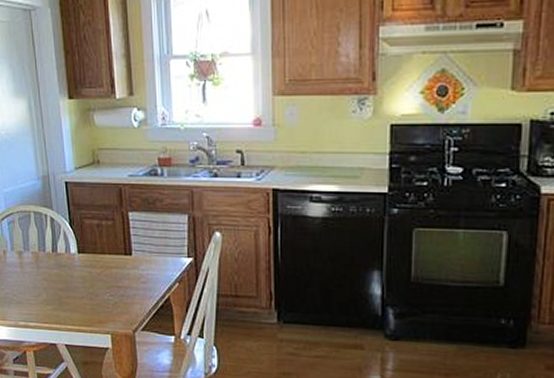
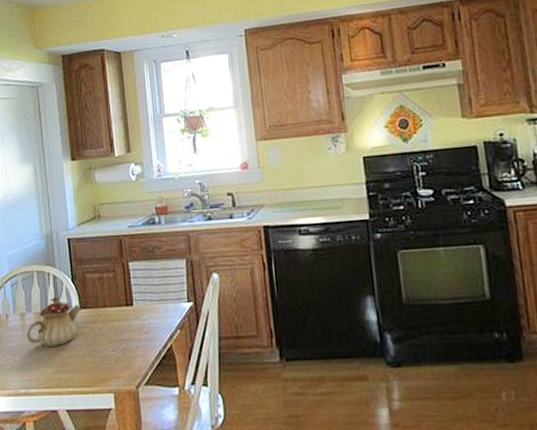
teapot: none [24,238,80,286] -> present [26,296,82,347]

